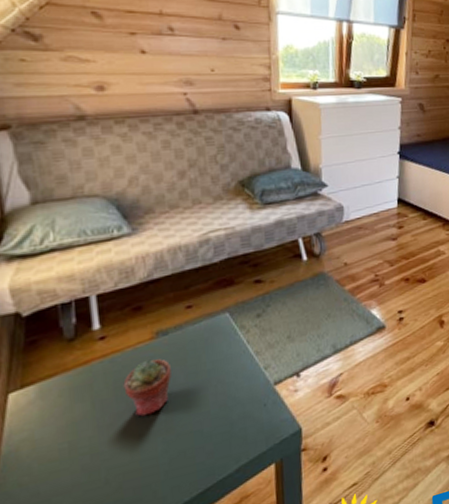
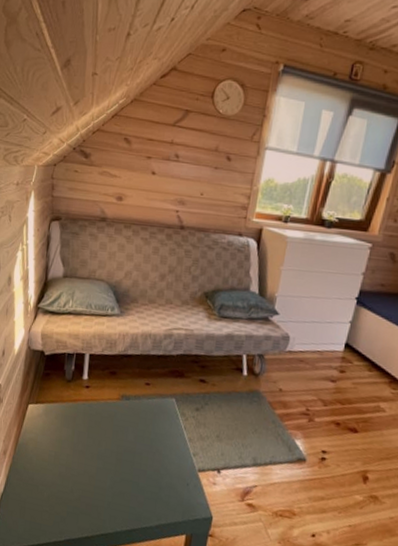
potted succulent: present [123,359,171,417] -> none [94,414,127,456]

